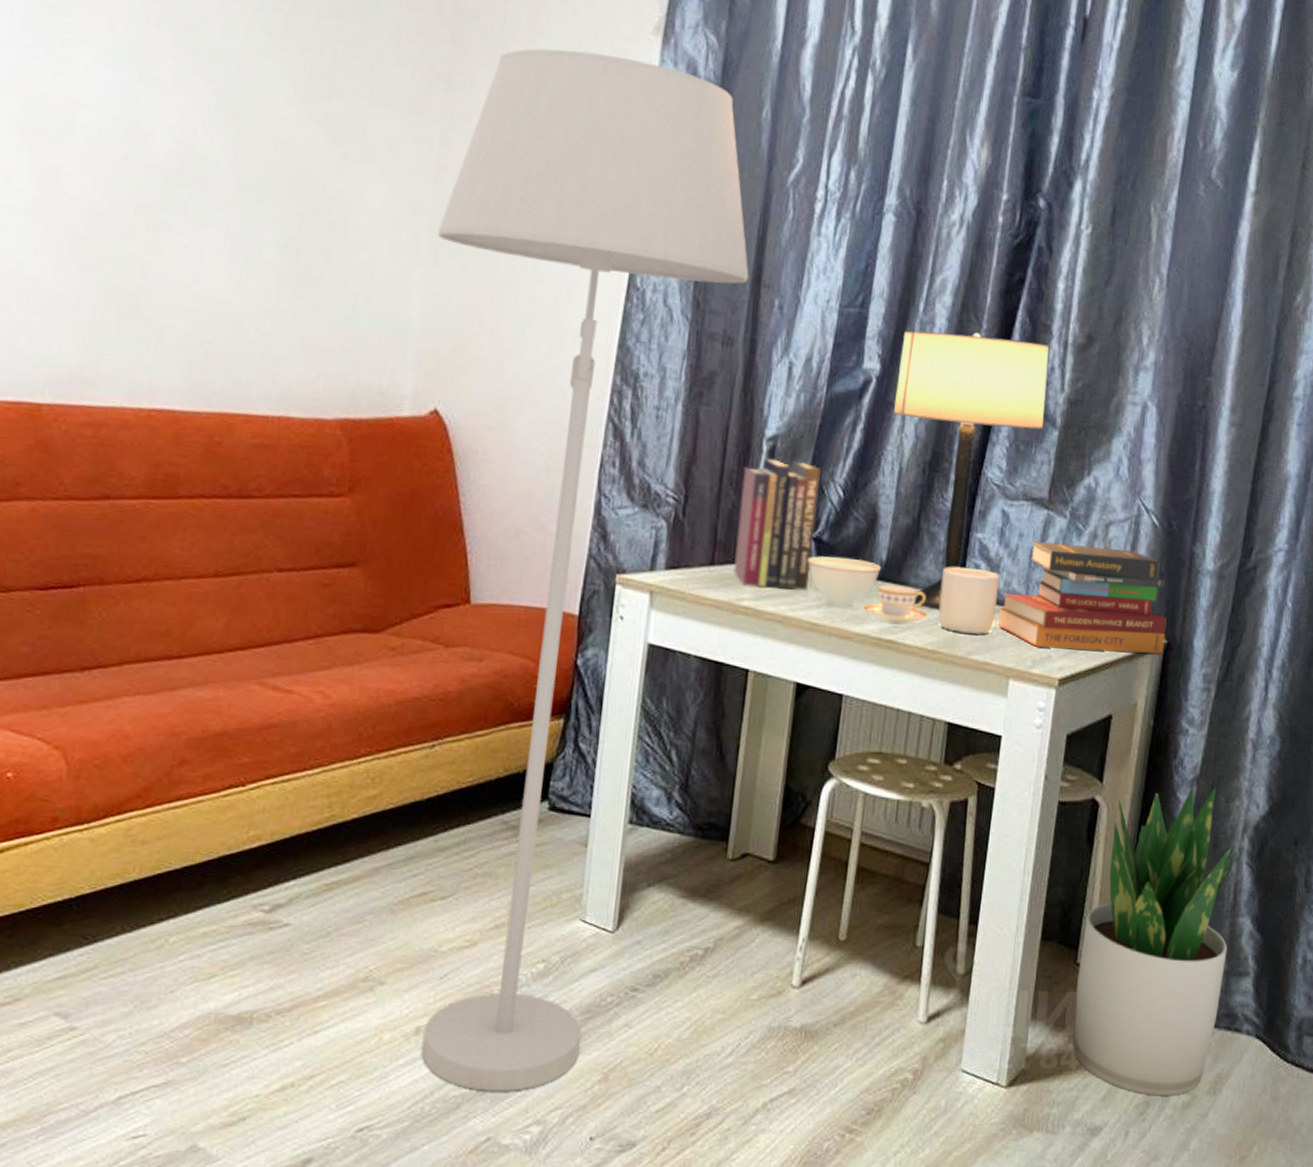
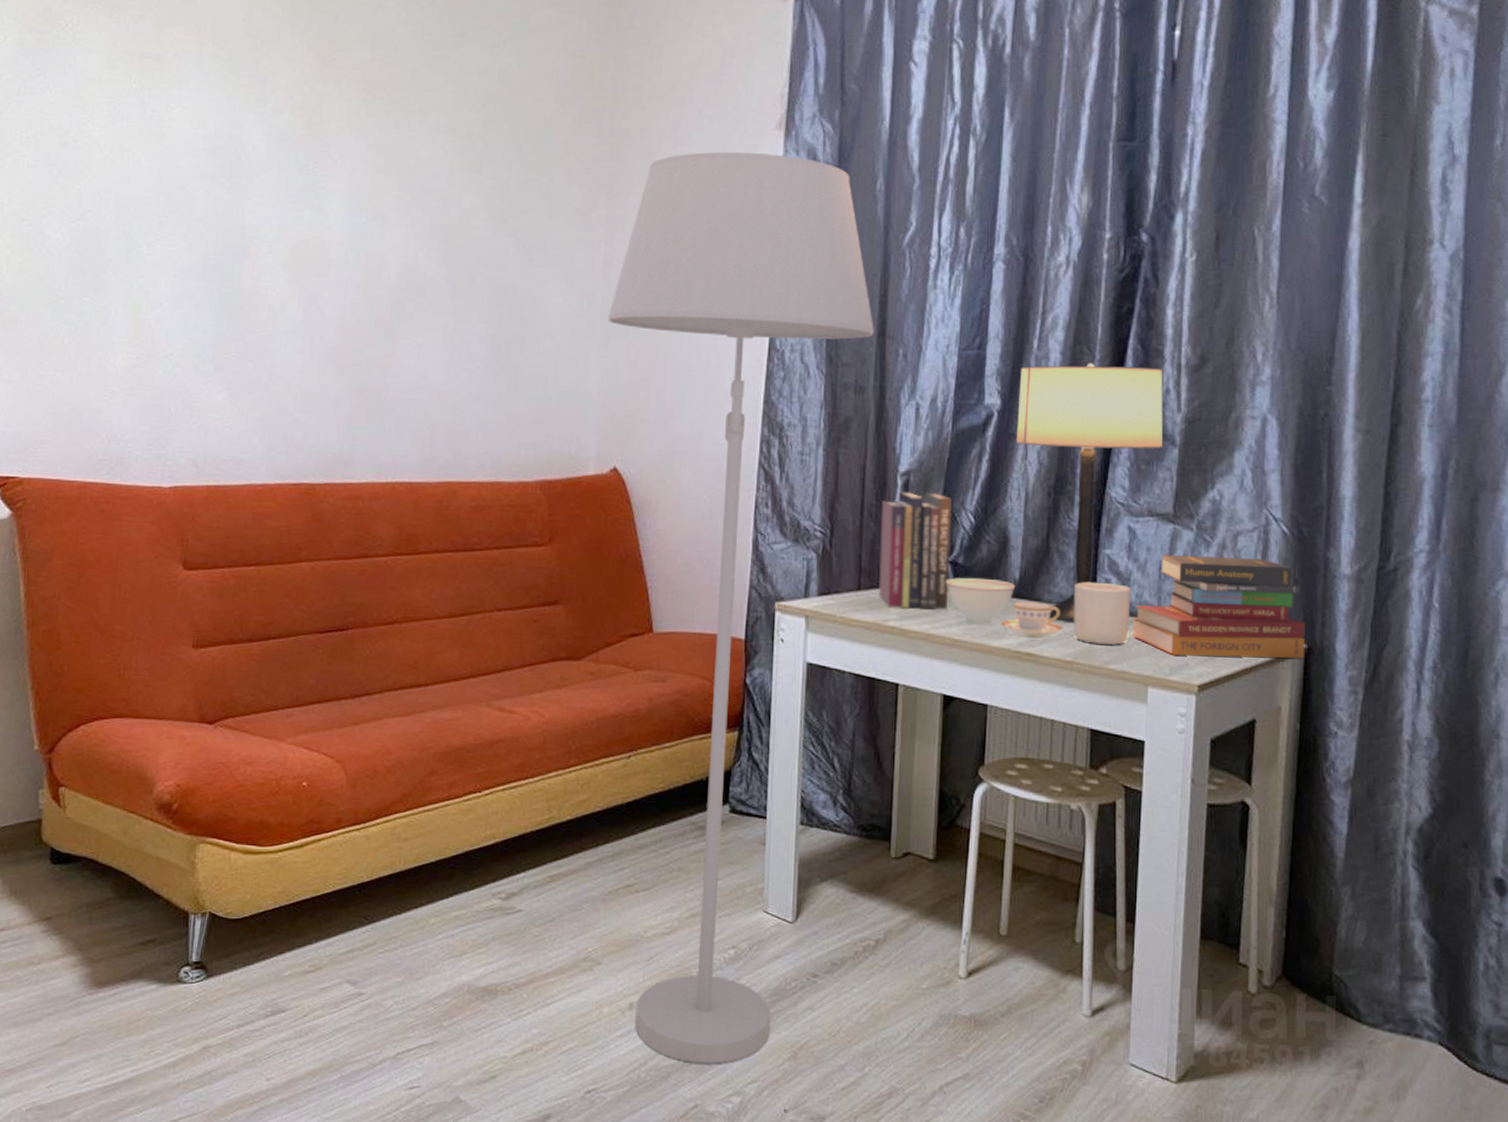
planter: present [1073,787,1238,1096] -> none [1241,789,1402,1100]

